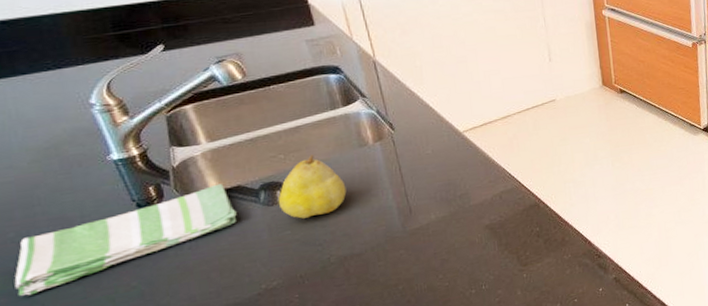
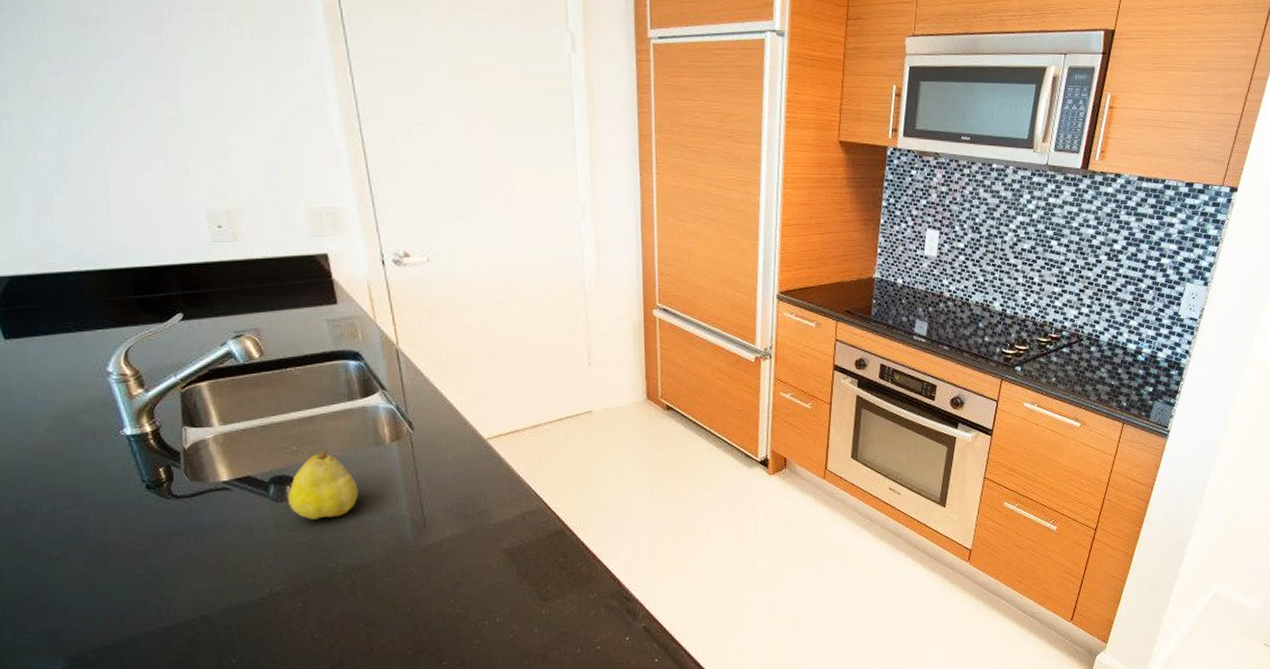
dish towel: present [14,183,237,296] -> none [25,471,245,572]

